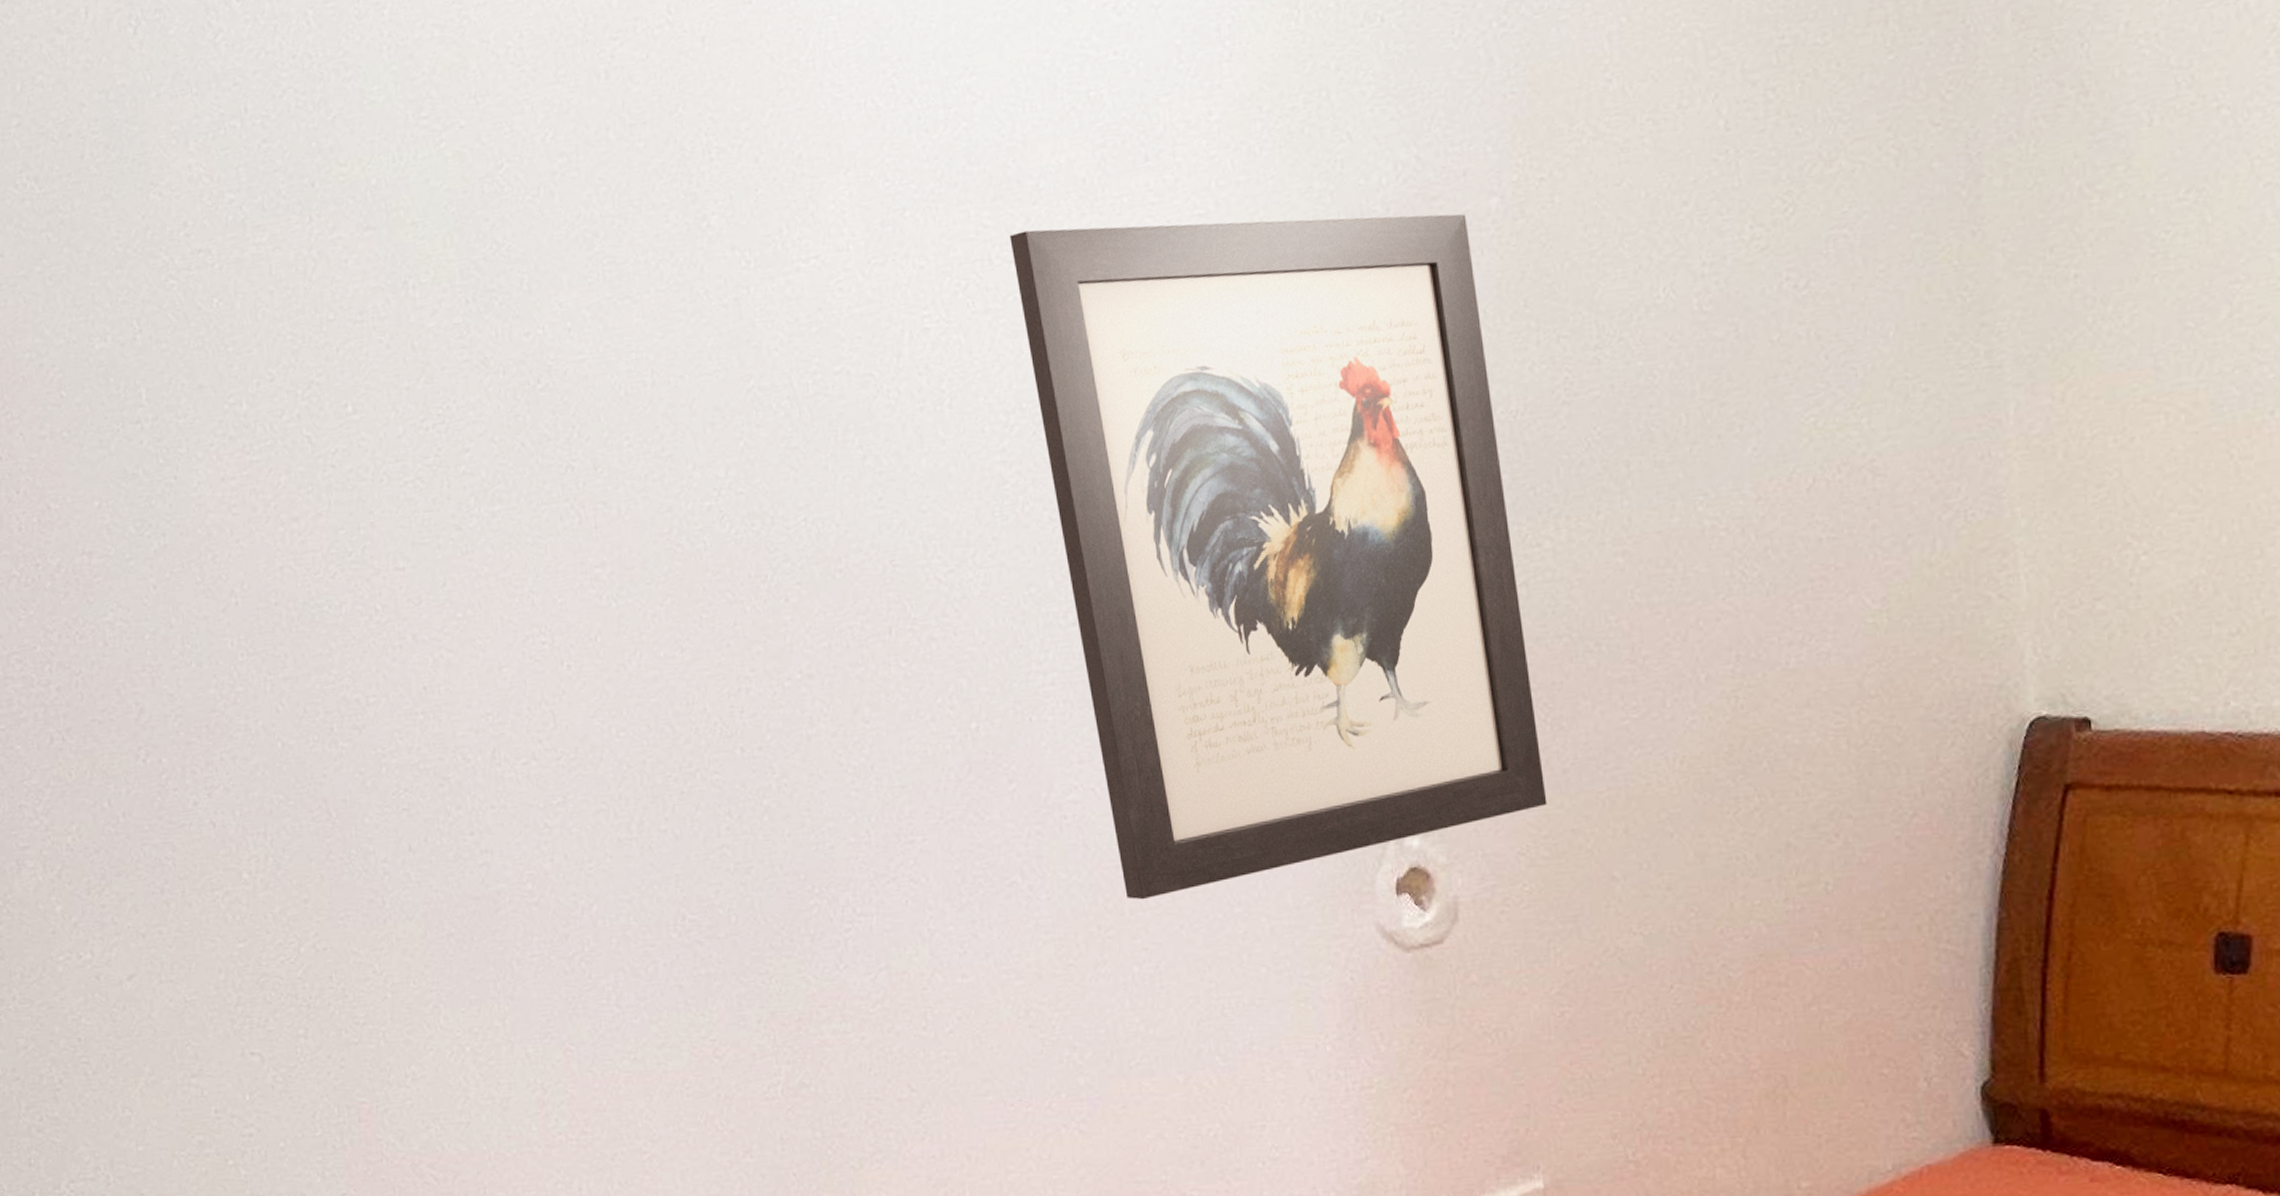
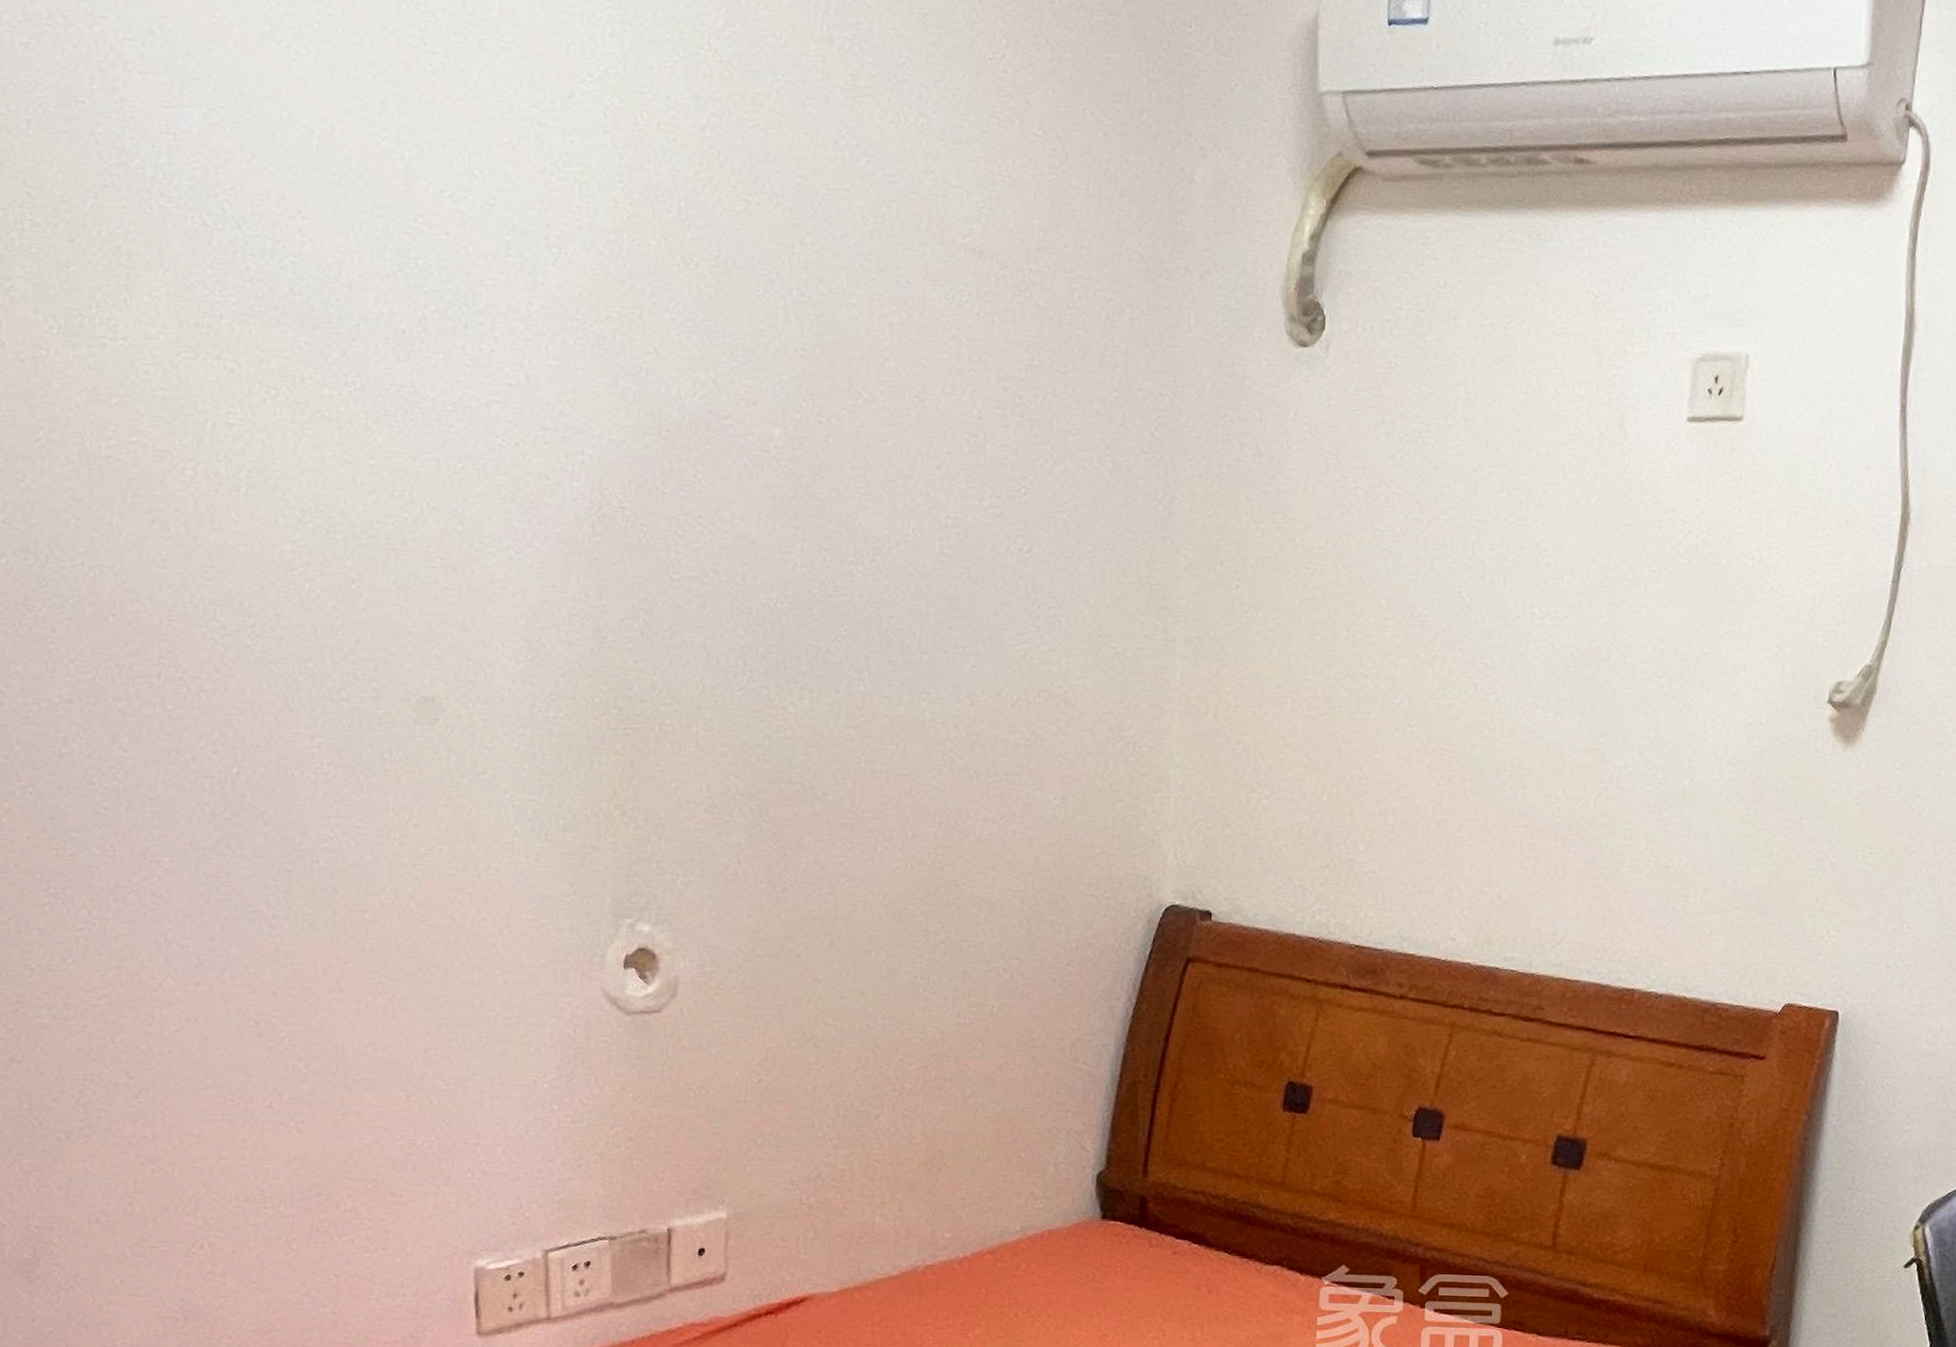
wall art: present [1009,214,1547,900] -> none [324,361,767,942]

